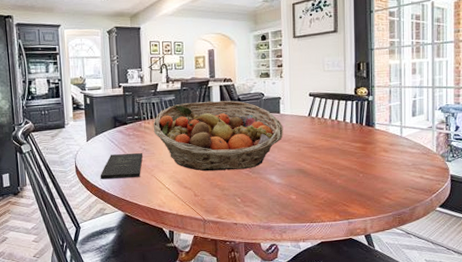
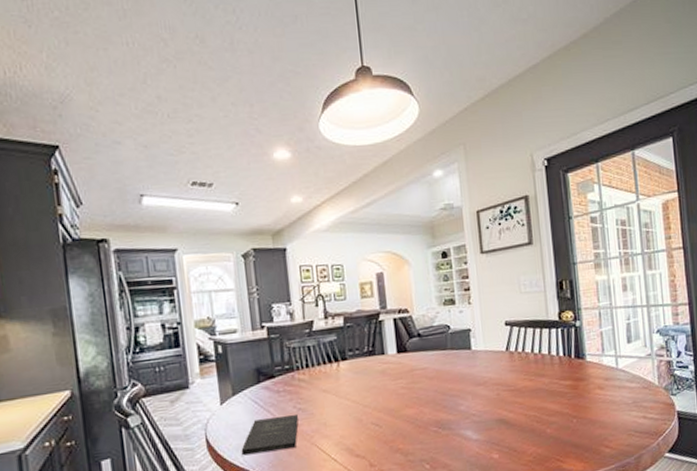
fruit basket: present [153,100,284,172] -> none [309,337,478,433]

